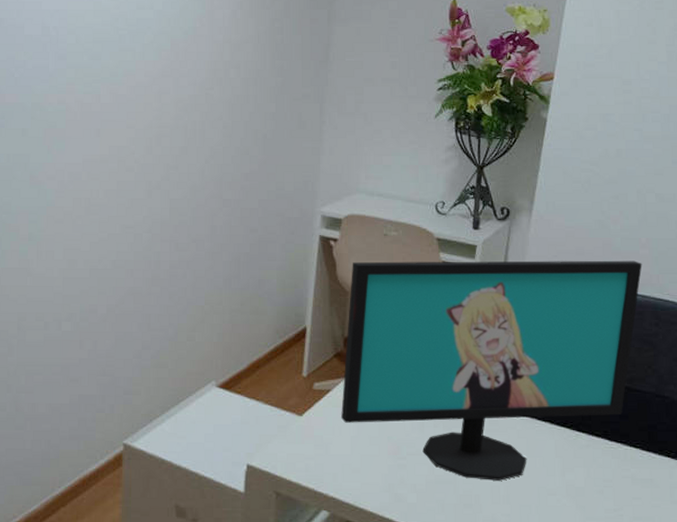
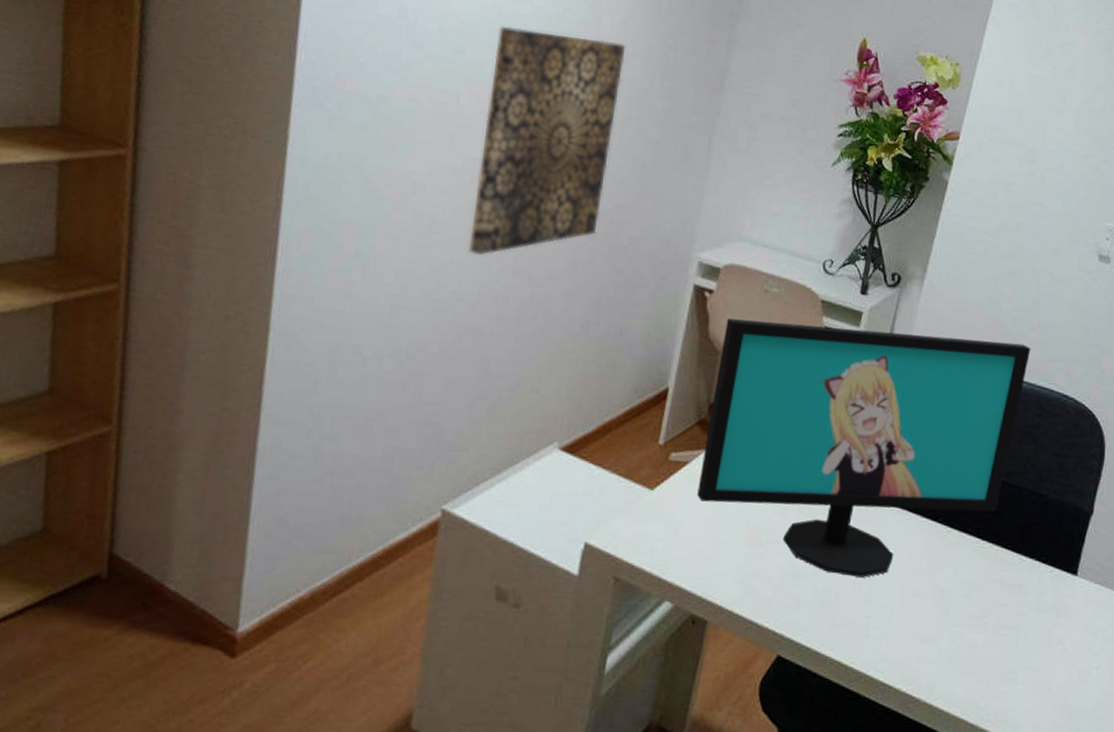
wall art: none [122,31,238,229] -> present [468,25,626,256]

